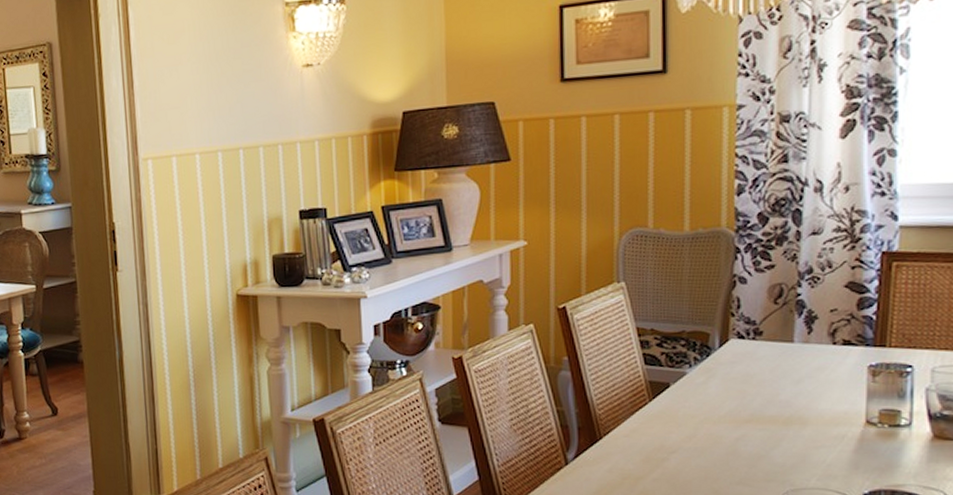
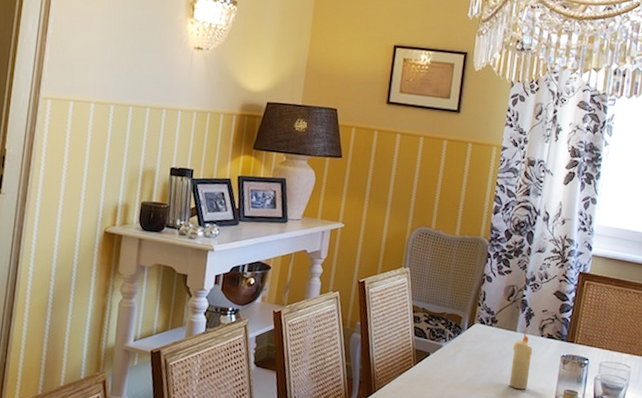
candle: none [792,342,823,416] -> present [509,333,533,390]

